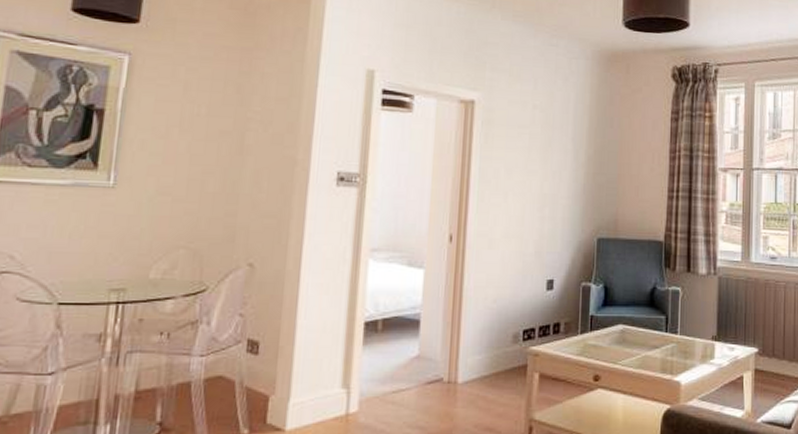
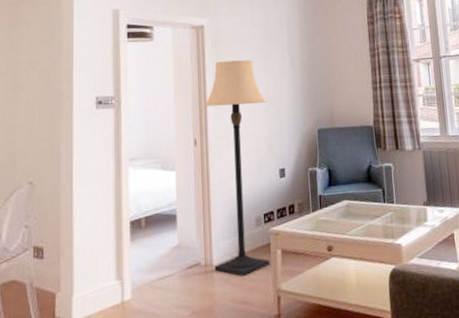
lamp: none [458,145,540,399] -> present [204,60,270,276]

